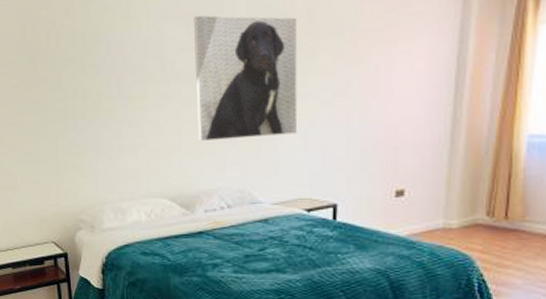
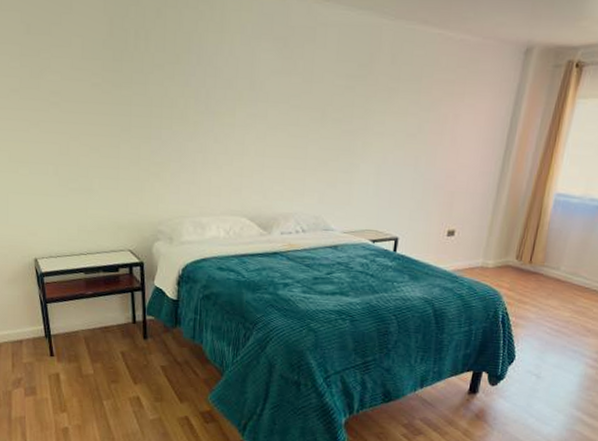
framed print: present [194,15,298,142] -> none [280,40,381,169]

